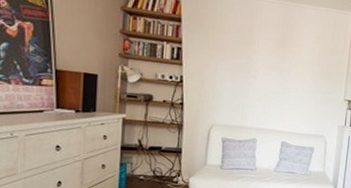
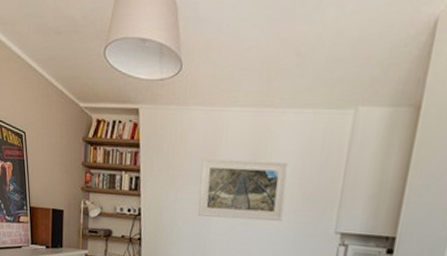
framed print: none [236,36,310,90] -> present [197,158,289,221]

